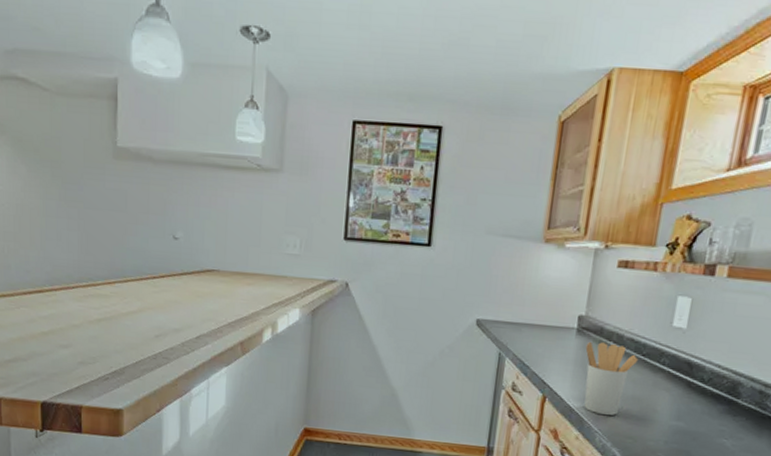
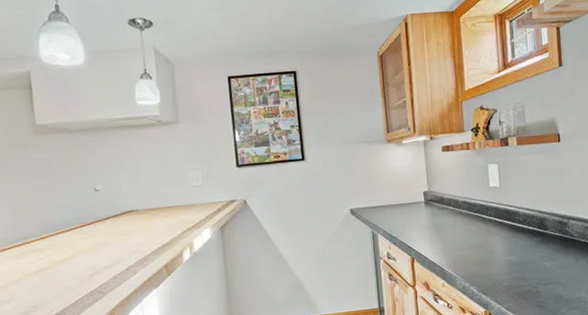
utensil holder: present [584,341,639,416] -> none [433,207,473,263]

